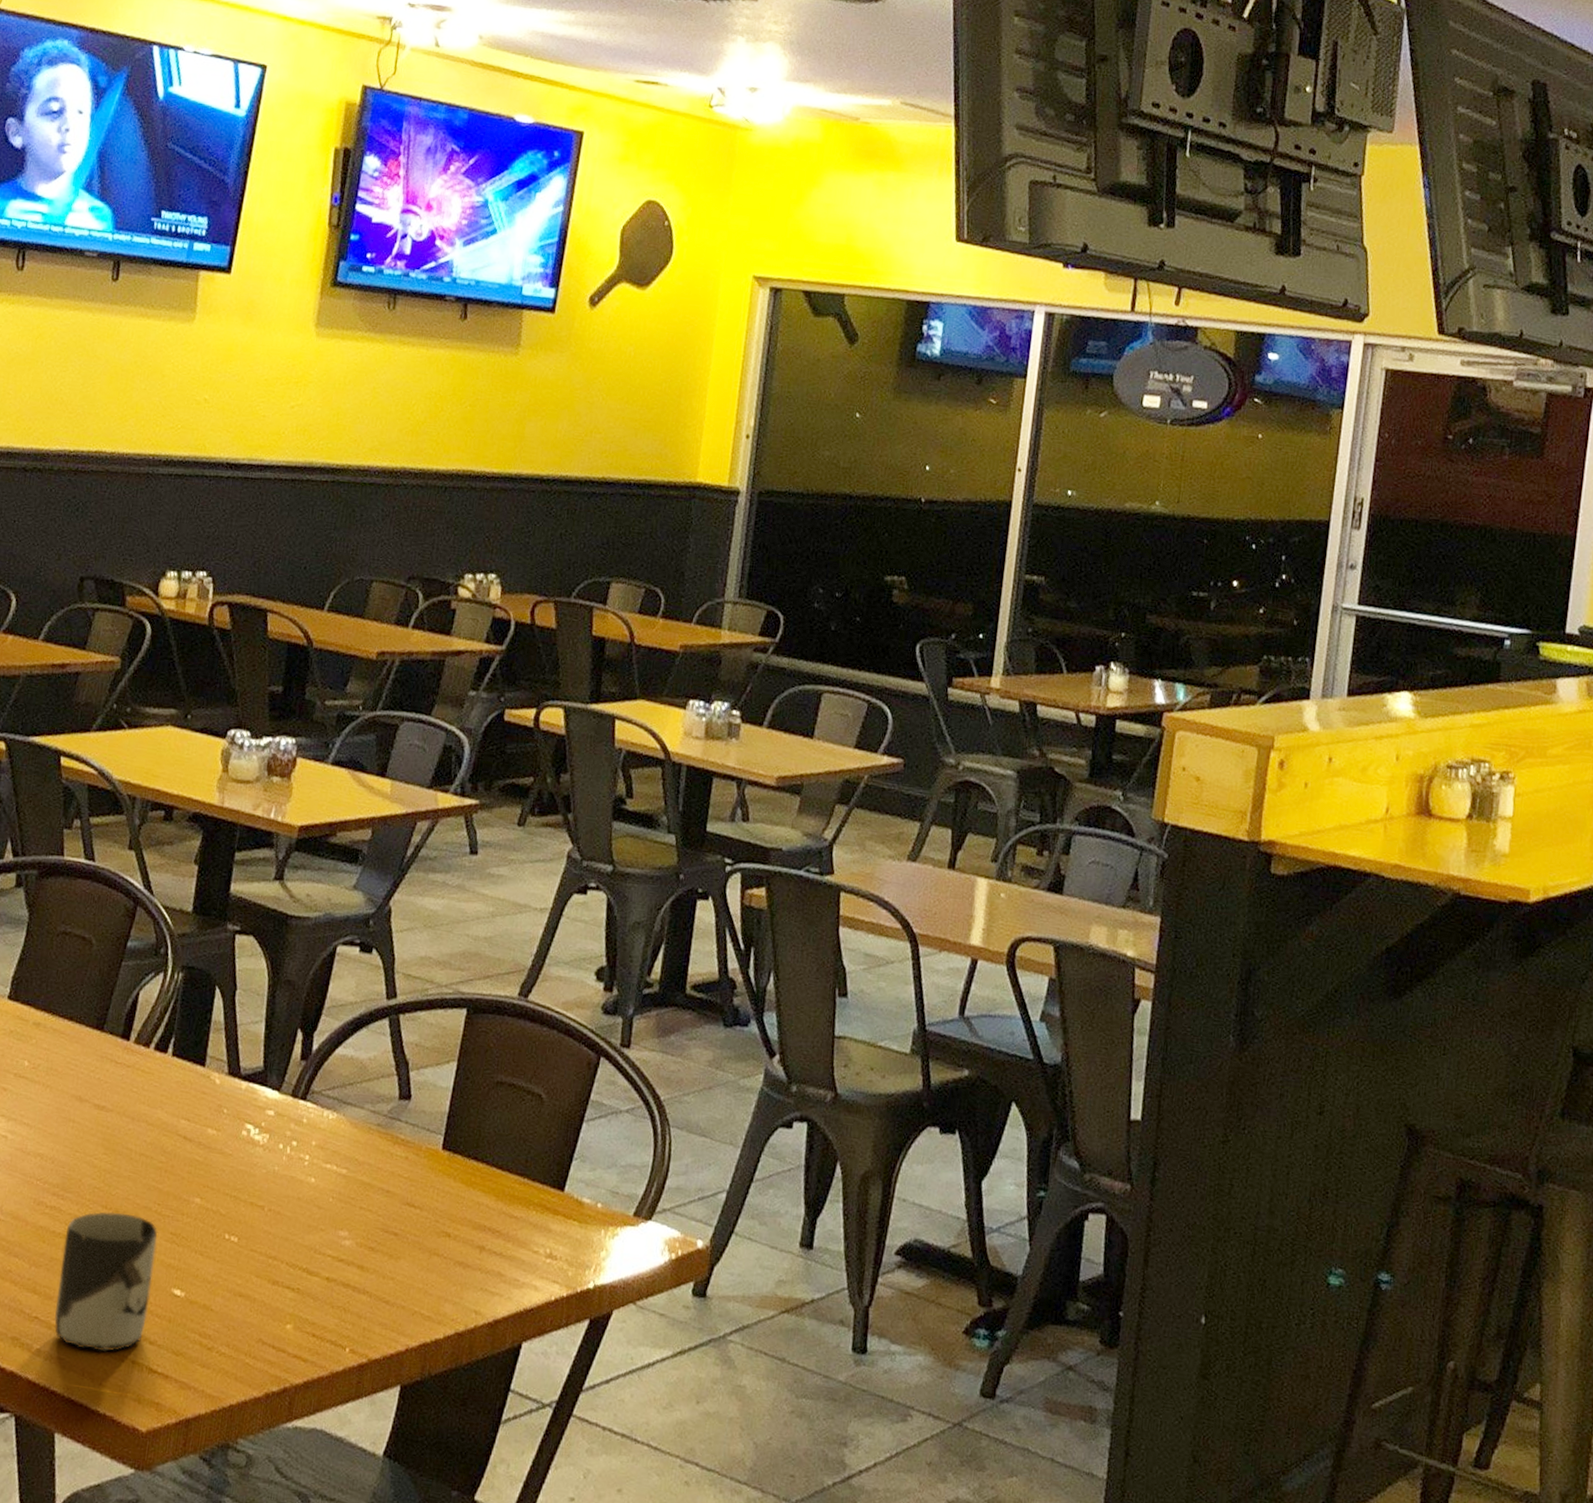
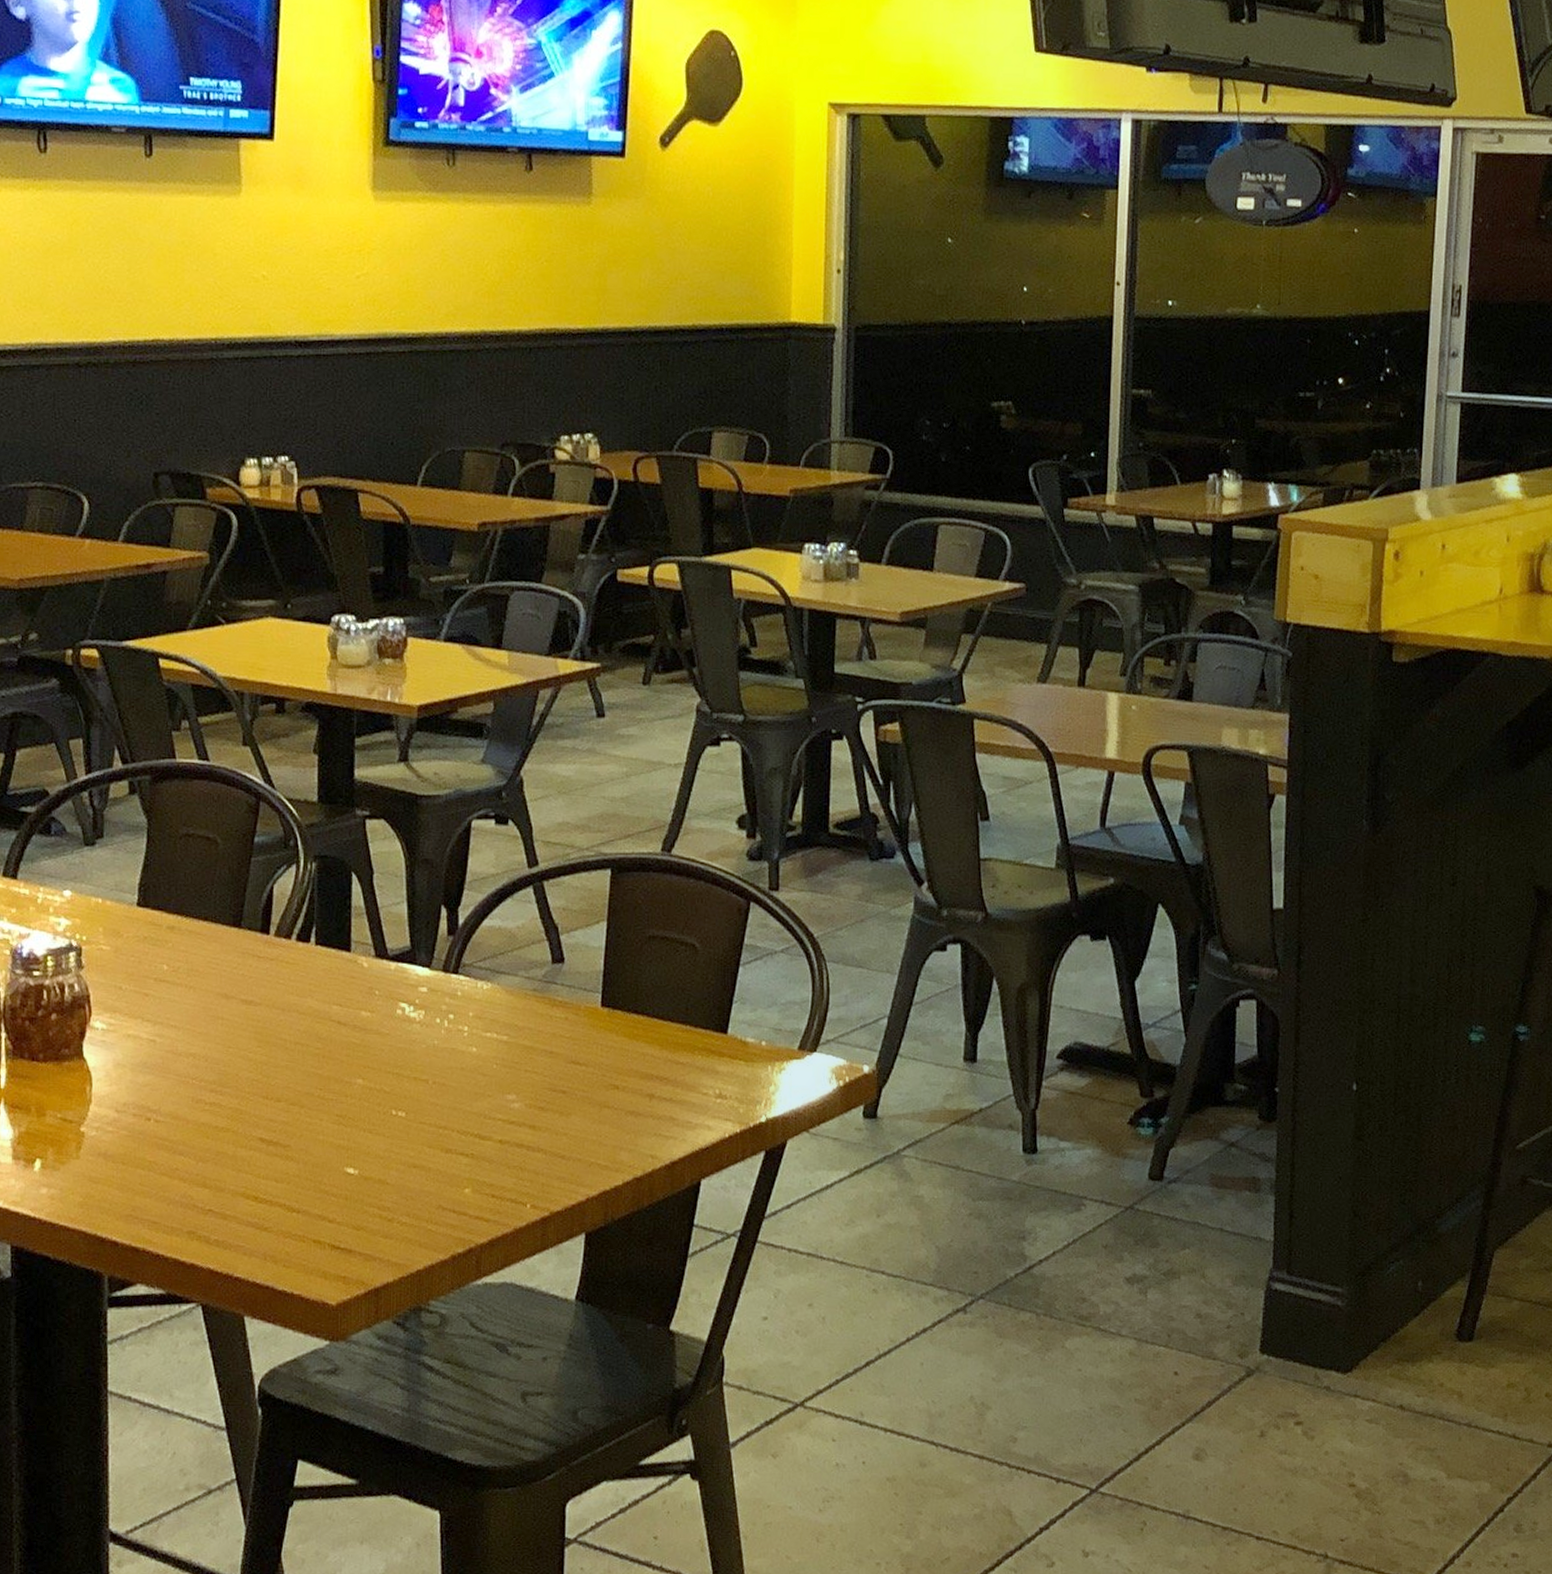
cup: present [54,1211,158,1352] -> none [228,1101,324,1235]

